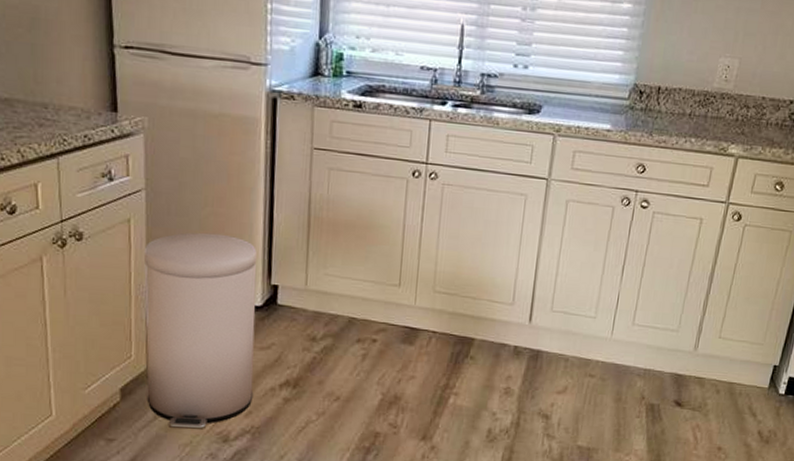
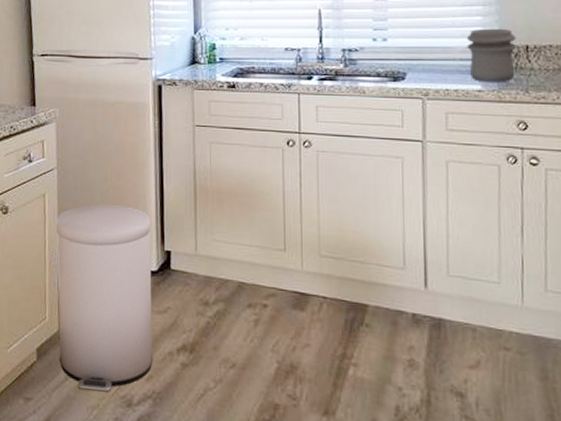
jar: none [603,64,652,125] -> present [466,28,517,84]

